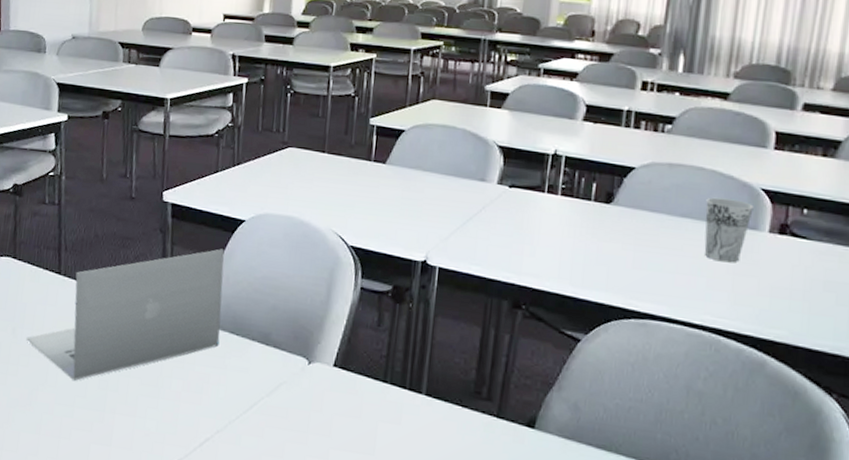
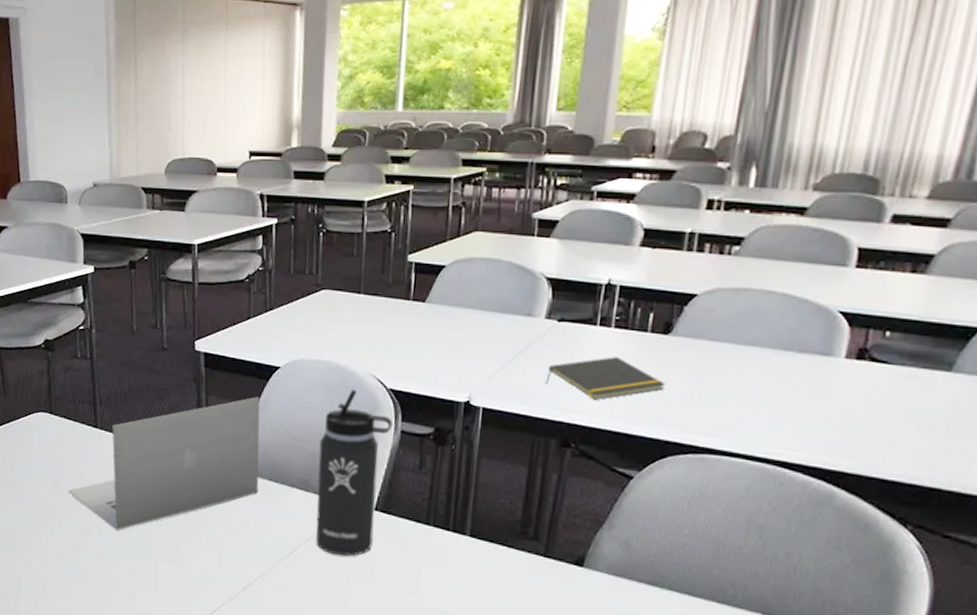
thermos bottle: none [275,245,353,413] -> present [316,389,393,556]
notepad: none [498,223,609,264] -> present [545,357,666,400]
cup: present [704,197,754,262] -> none [771,323,829,392]

